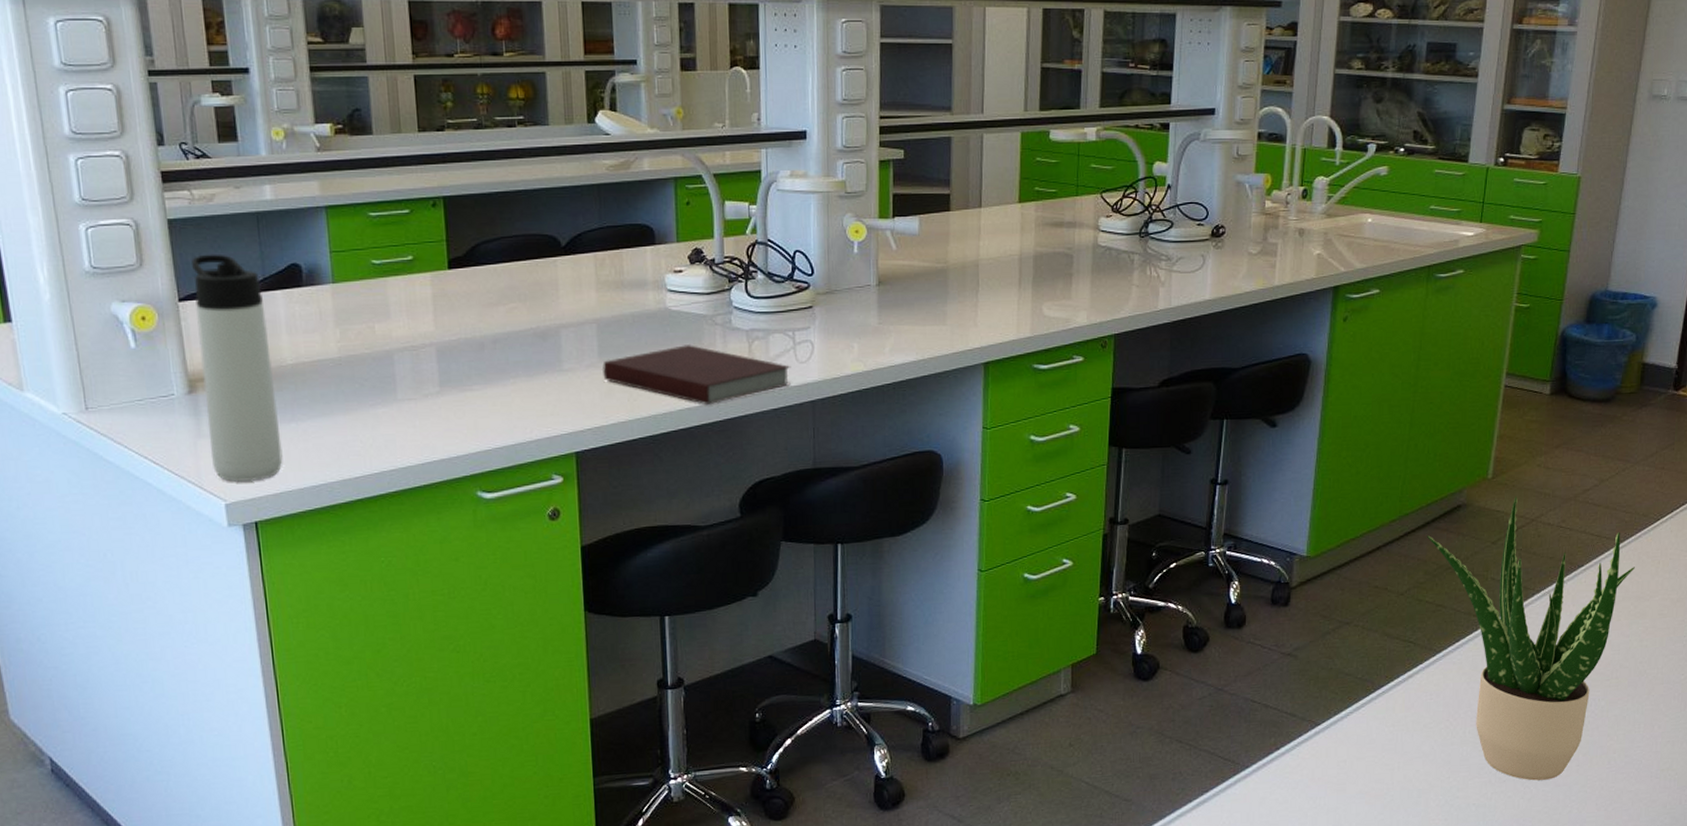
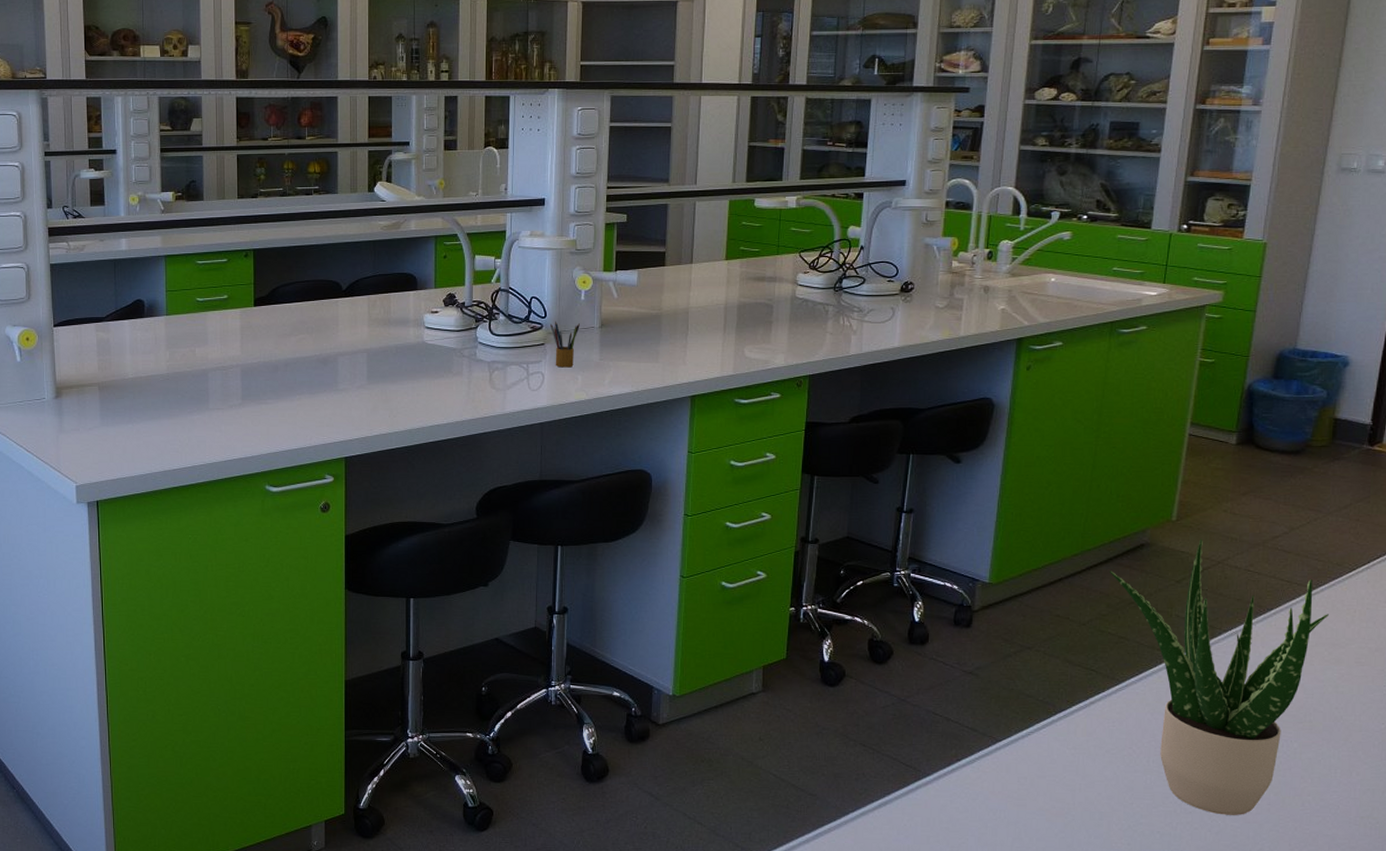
thermos bottle: present [192,254,283,483] -> none [65,291,121,469]
notebook: present [602,345,791,406] -> none [370,373,524,423]
pencil box: none [819,279,854,335] -> present [550,321,580,368]

